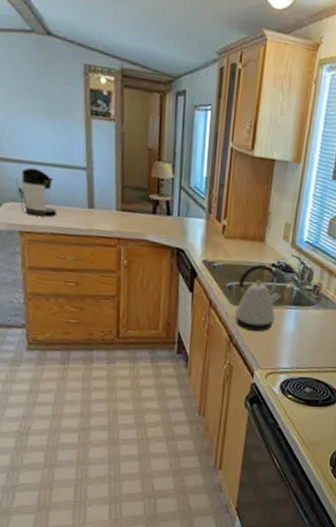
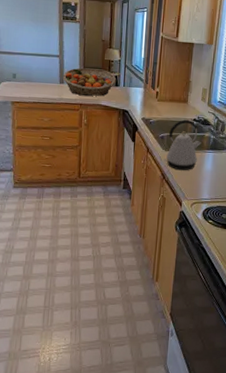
coffee maker: present [16,167,56,217] -> none [10,57,38,91]
fruit basket: none [92,186,168,229] -> present [62,68,116,96]

